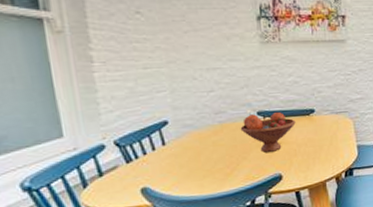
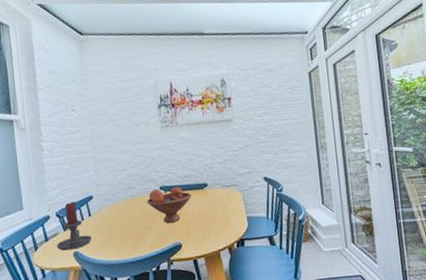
candle holder: none [115,127,166,187] -> present [56,201,92,251]

